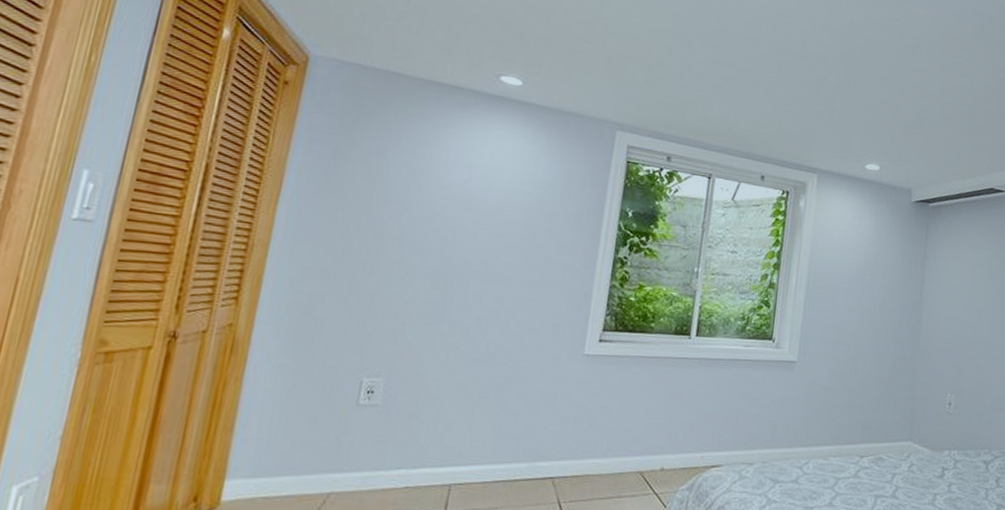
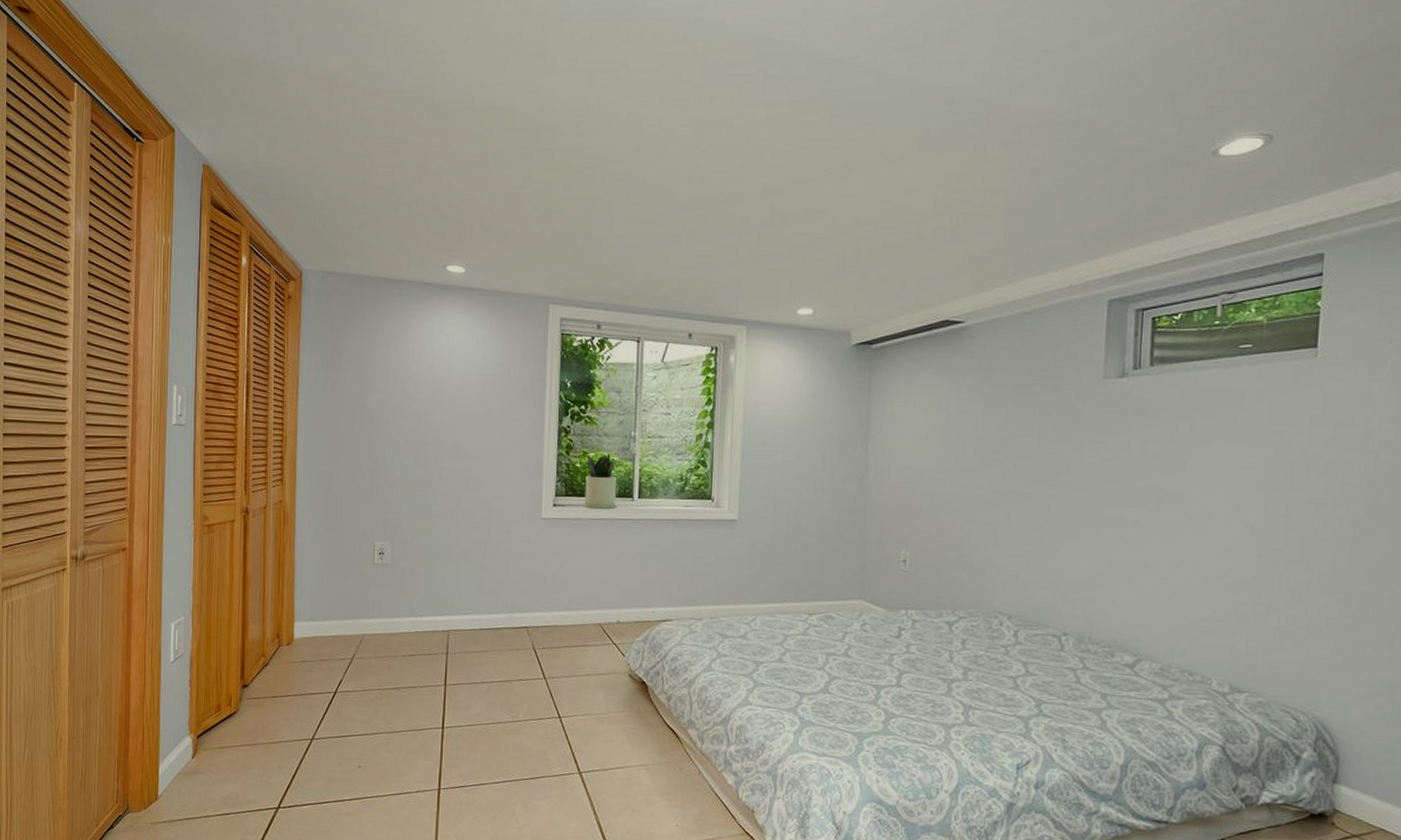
planter: none [632,287,674,348] -> present [582,453,619,510]

